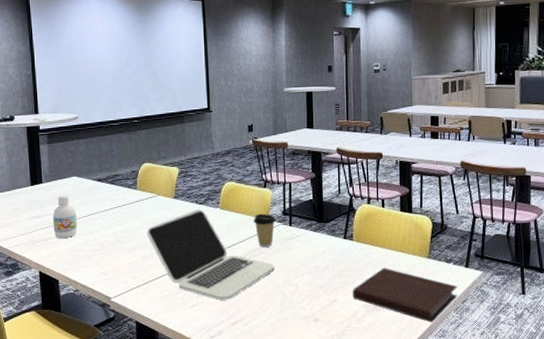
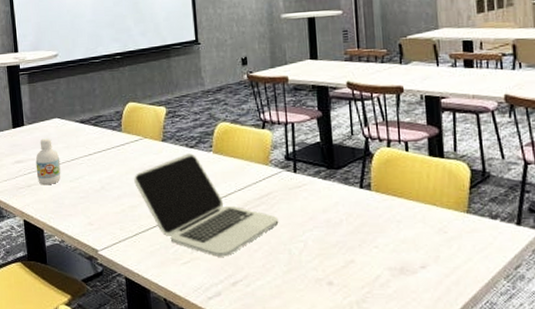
coffee cup: present [253,213,276,247] -> none [251,158,277,197]
notebook: present [352,268,458,323] -> none [373,224,509,292]

